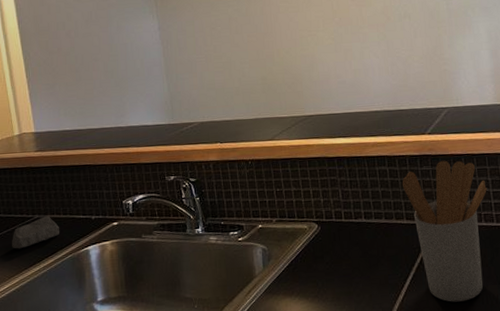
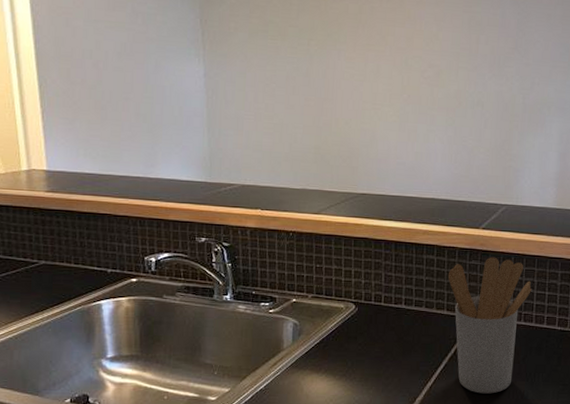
soap bar: present [12,216,59,249] -> none [11,263,69,295]

